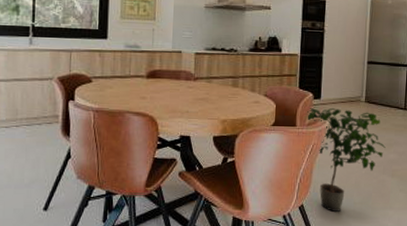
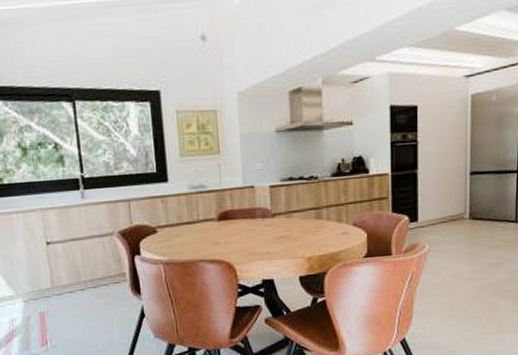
potted plant: present [307,108,386,212] -> none [403,230,495,343]

